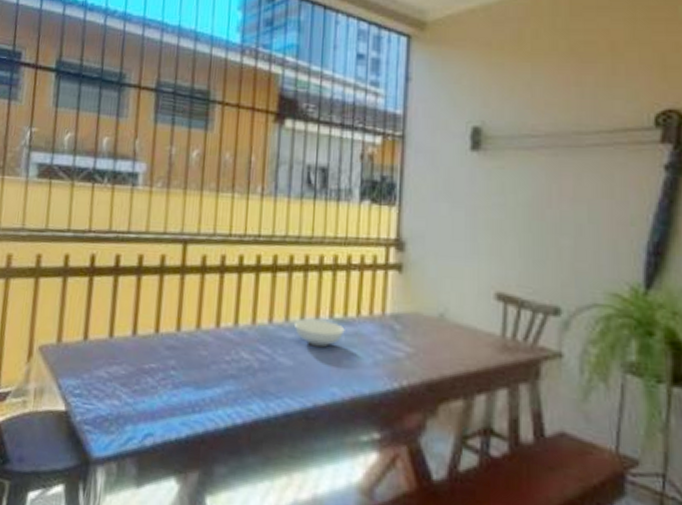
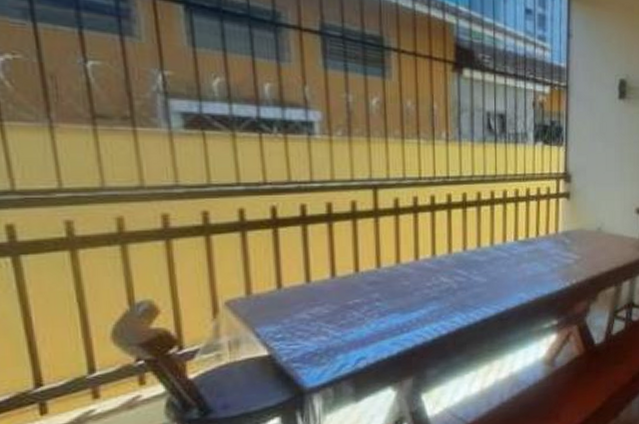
bowl: present [293,318,345,348] -> none [485,242,527,265]

